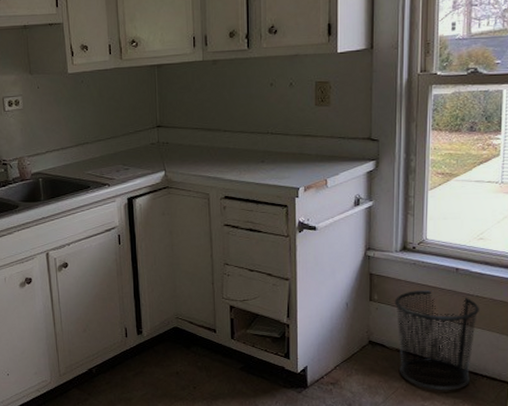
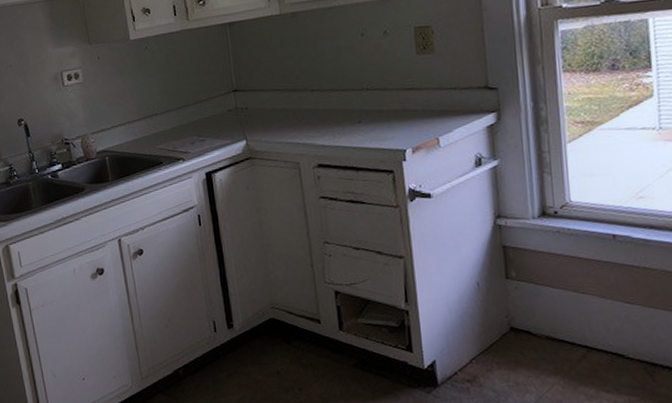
waste bin: present [394,290,479,390] -> none [537,263,649,386]

